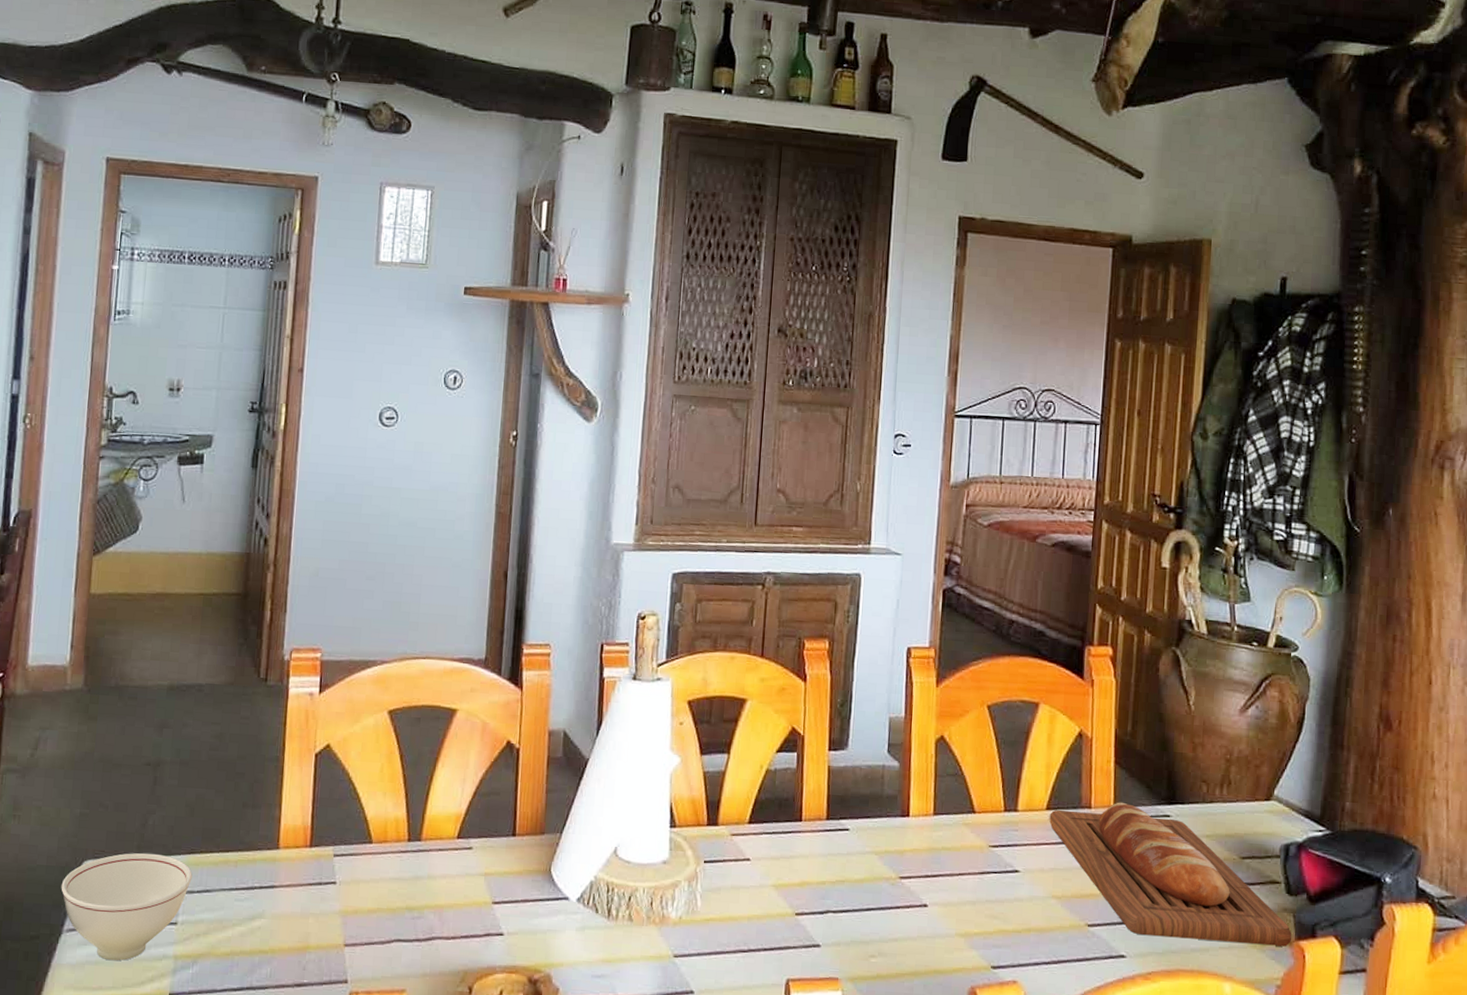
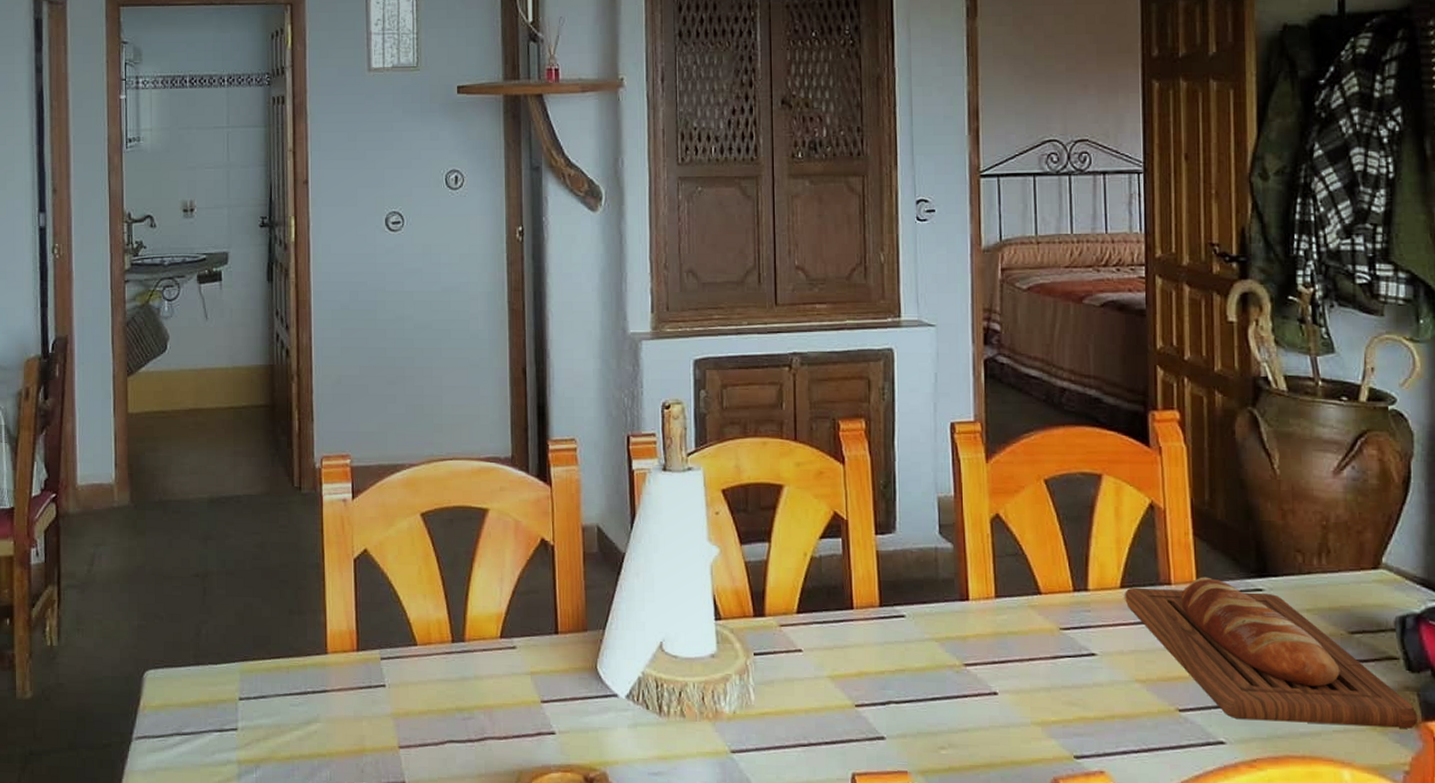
bowl: present [61,852,192,961] -> none [127,661,248,767]

